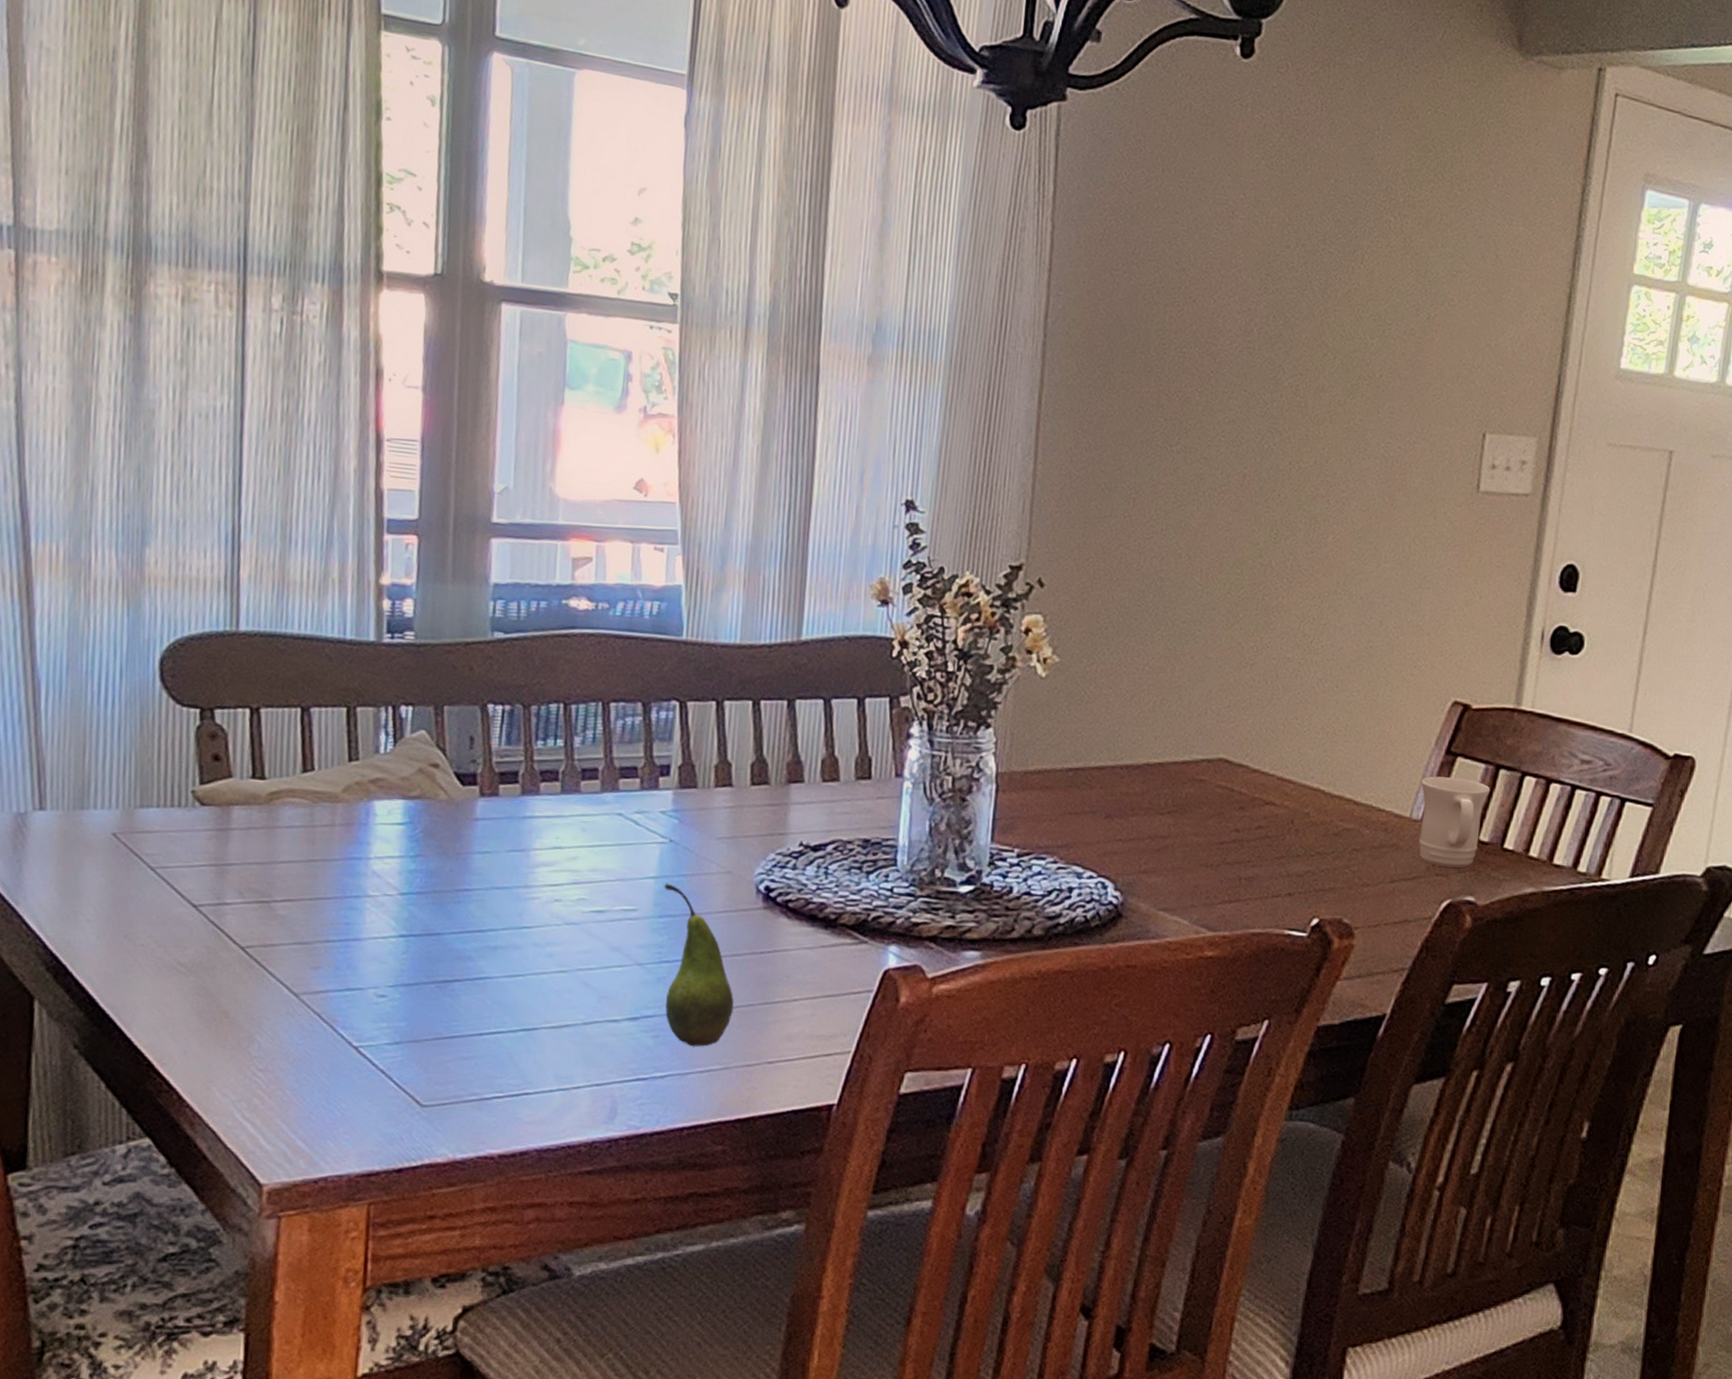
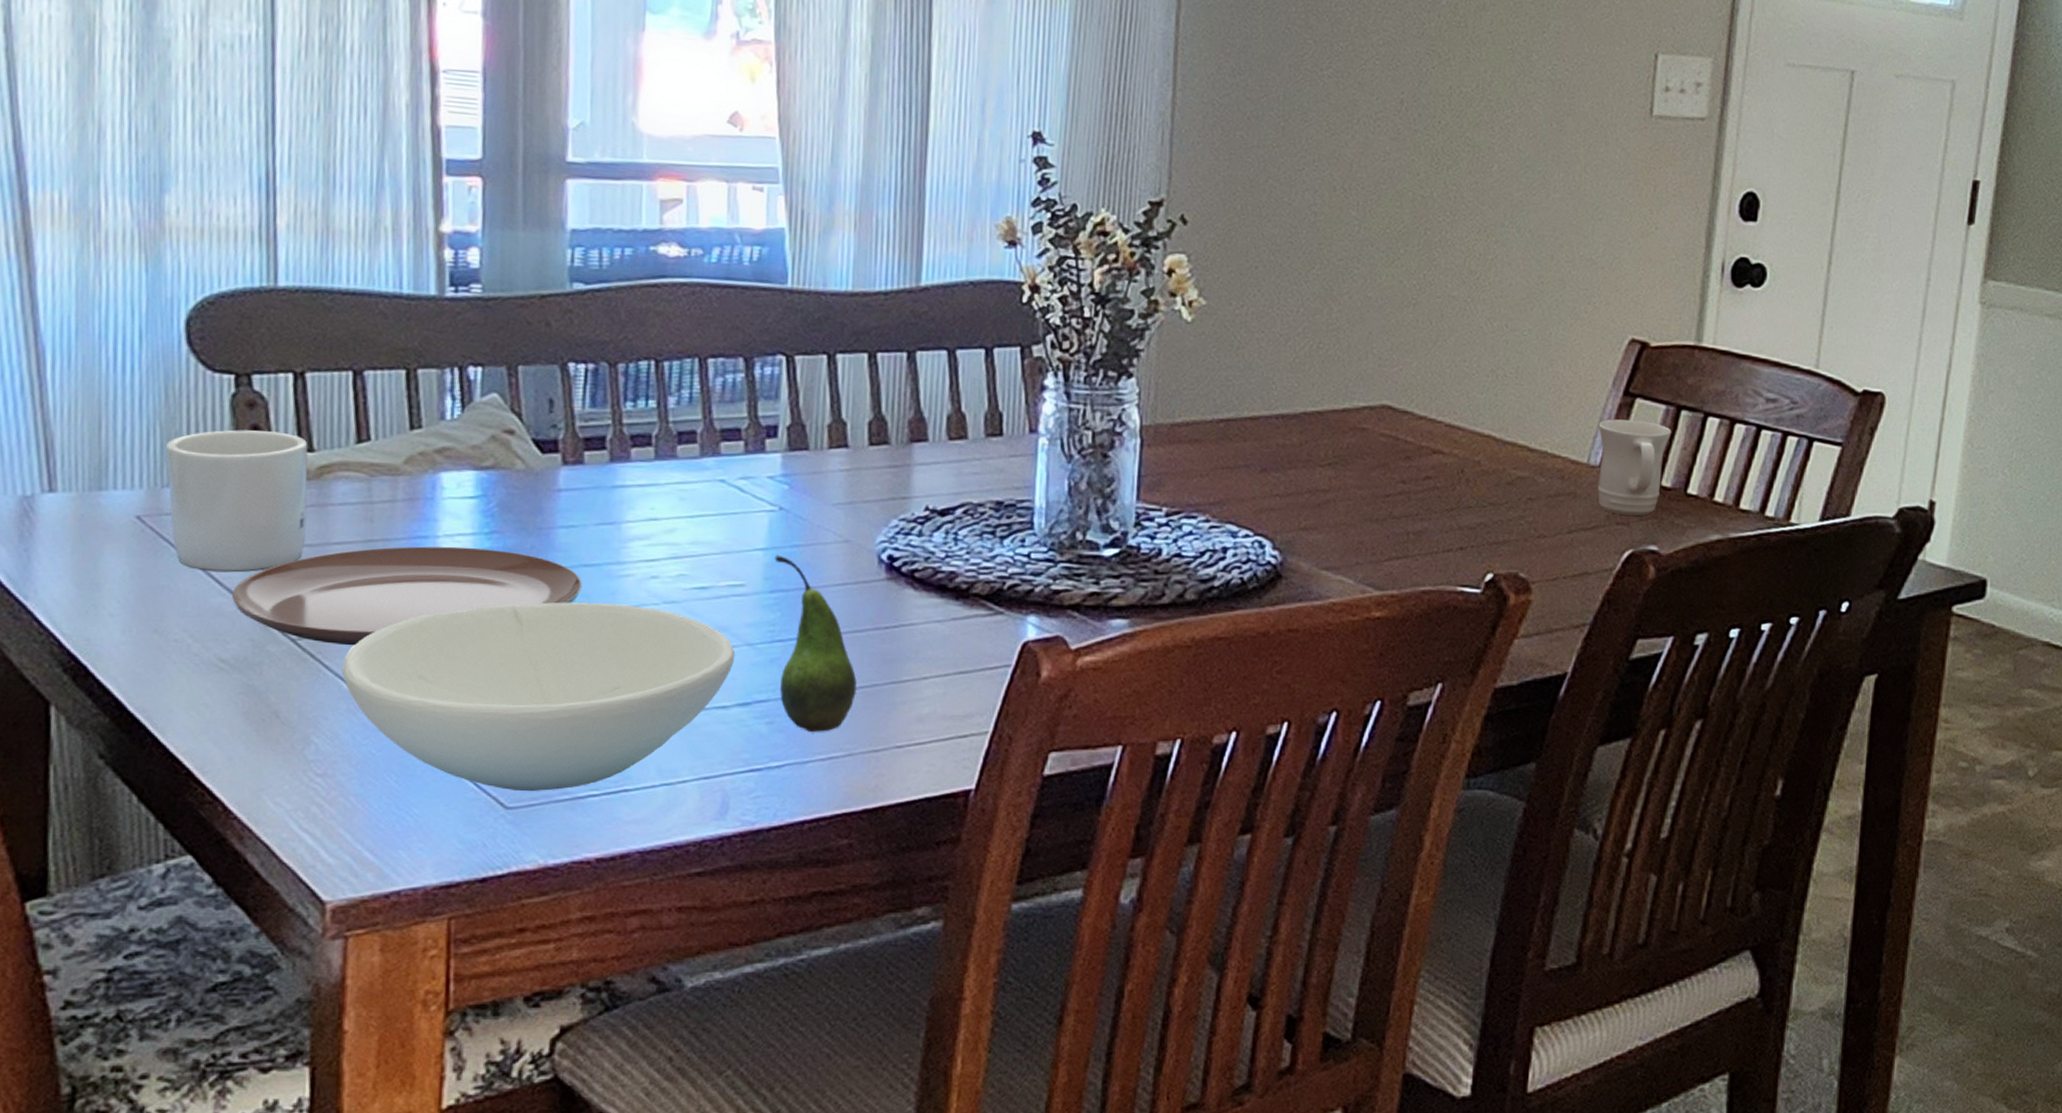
mug: none [139,758,261,886] -> present [165,429,308,573]
plate: none [191,866,494,955] -> present [232,546,582,646]
bowl: none [283,920,627,1092] -> present [341,602,736,792]

